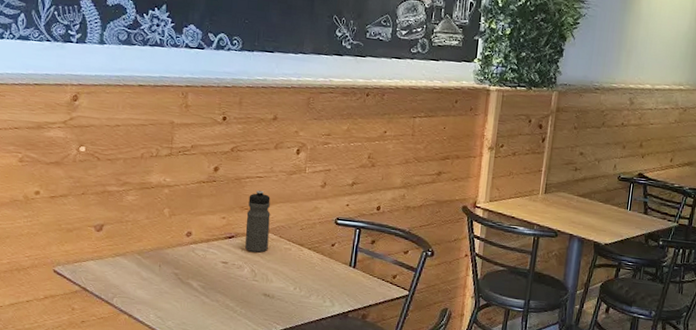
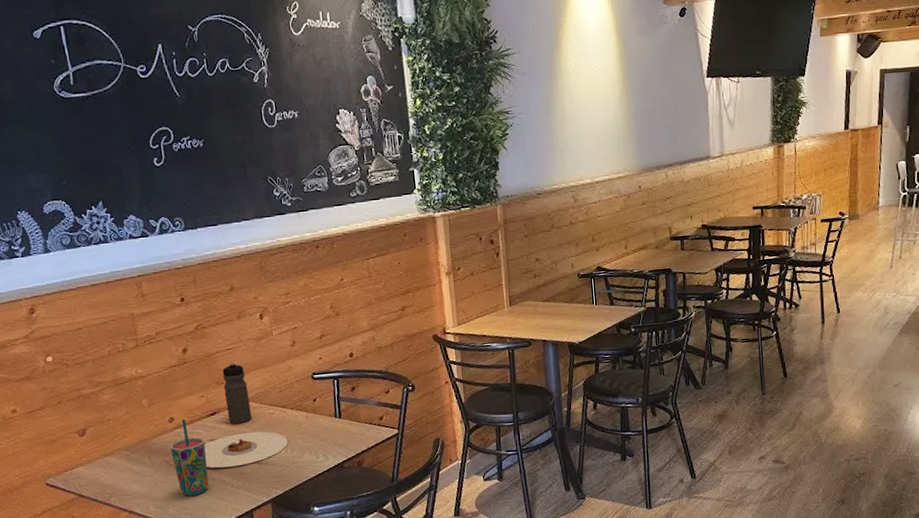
cup: none [182,235,217,313] -> present [170,418,209,496]
plate: none [213,261,299,294] -> present [204,431,289,468]

